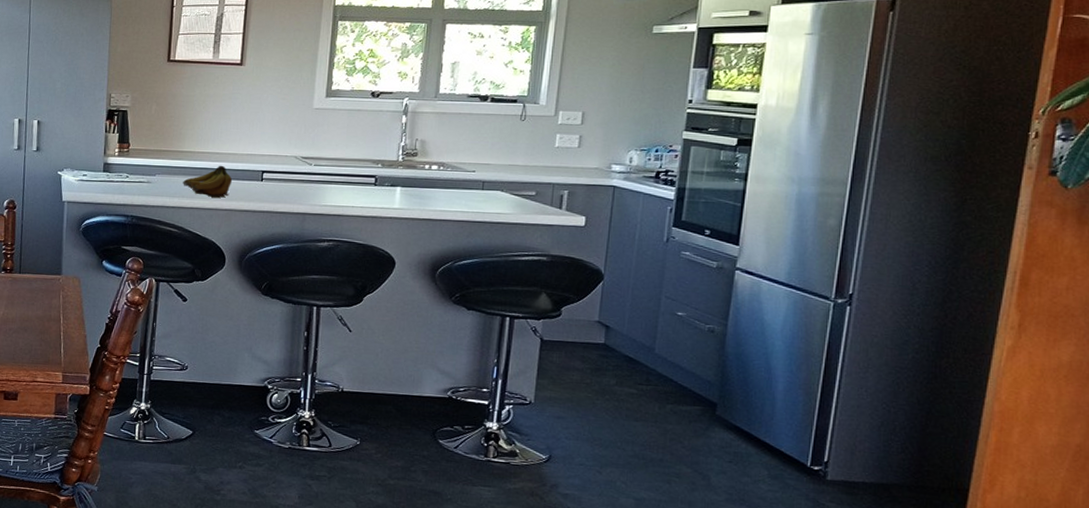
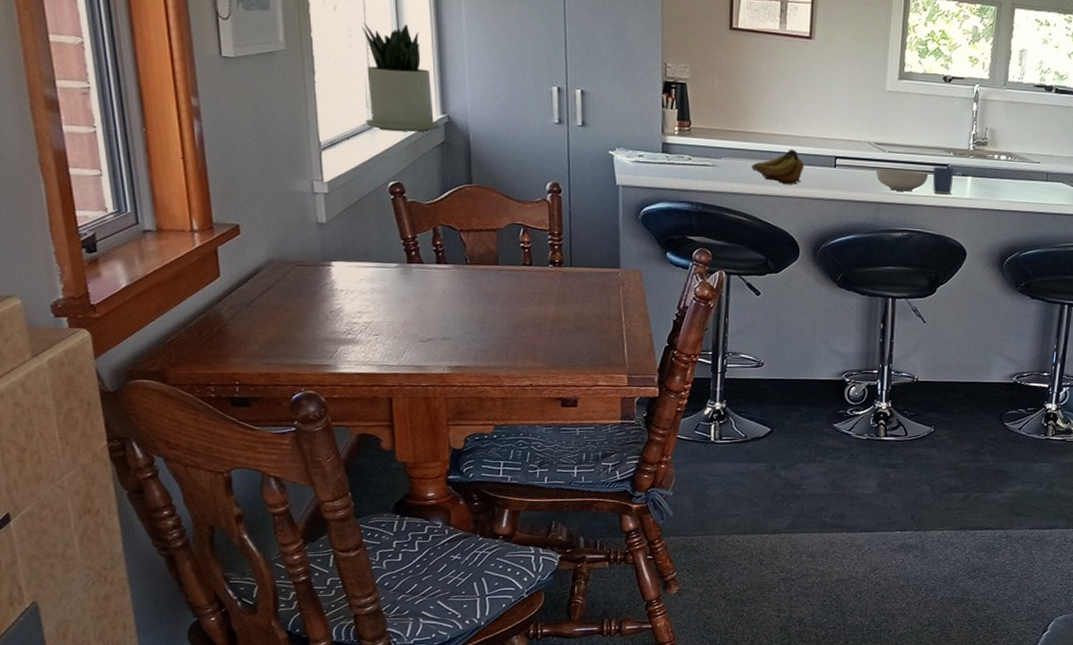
bowl: none [301,180,356,203] -> present [875,168,929,192]
mug: none [359,178,383,205] -> present [932,166,954,195]

